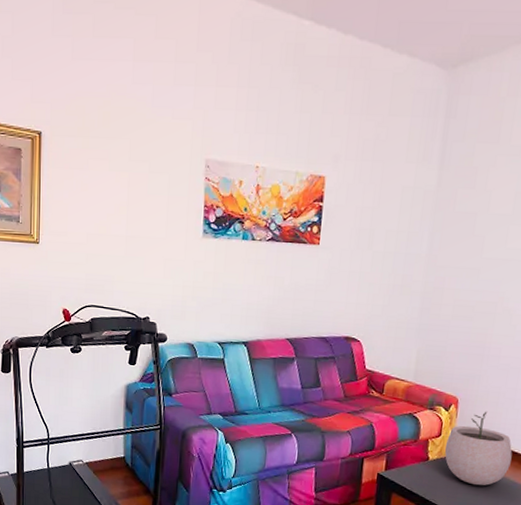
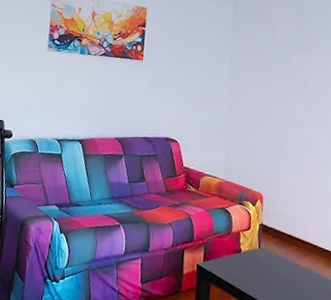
plant pot: present [444,411,513,486] -> none [254,206,313,278]

